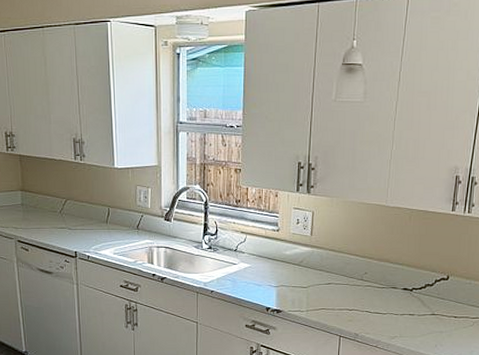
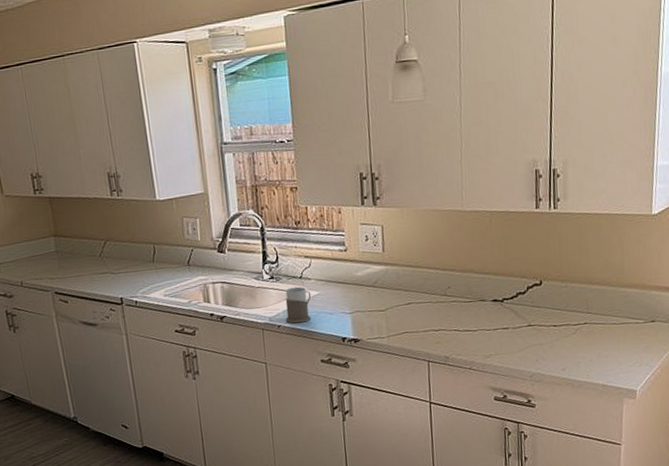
mug: none [218,258,243,291] -> present [285,286,312,324]

